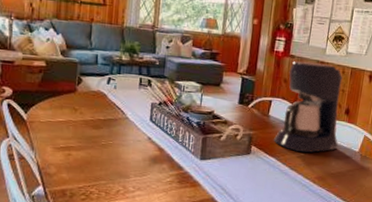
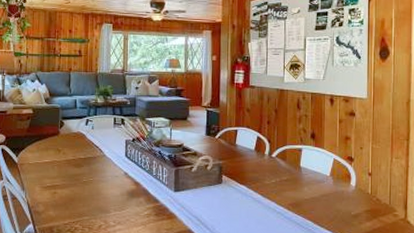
coffee maker: present [274,61,343,153] -> none [243,90,309,179]

